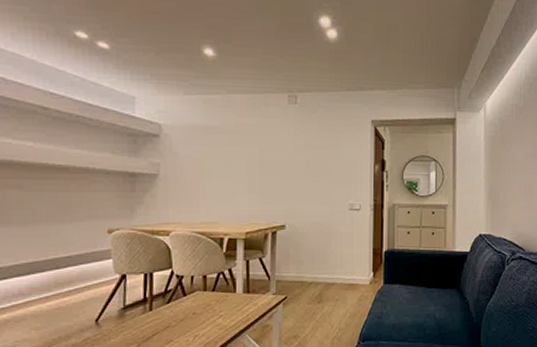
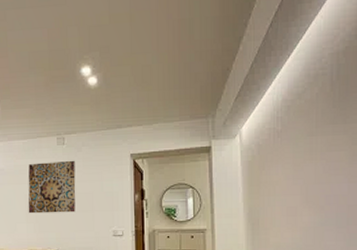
wall art: none [250,122,309,182] -> present [28,160,76,214]

